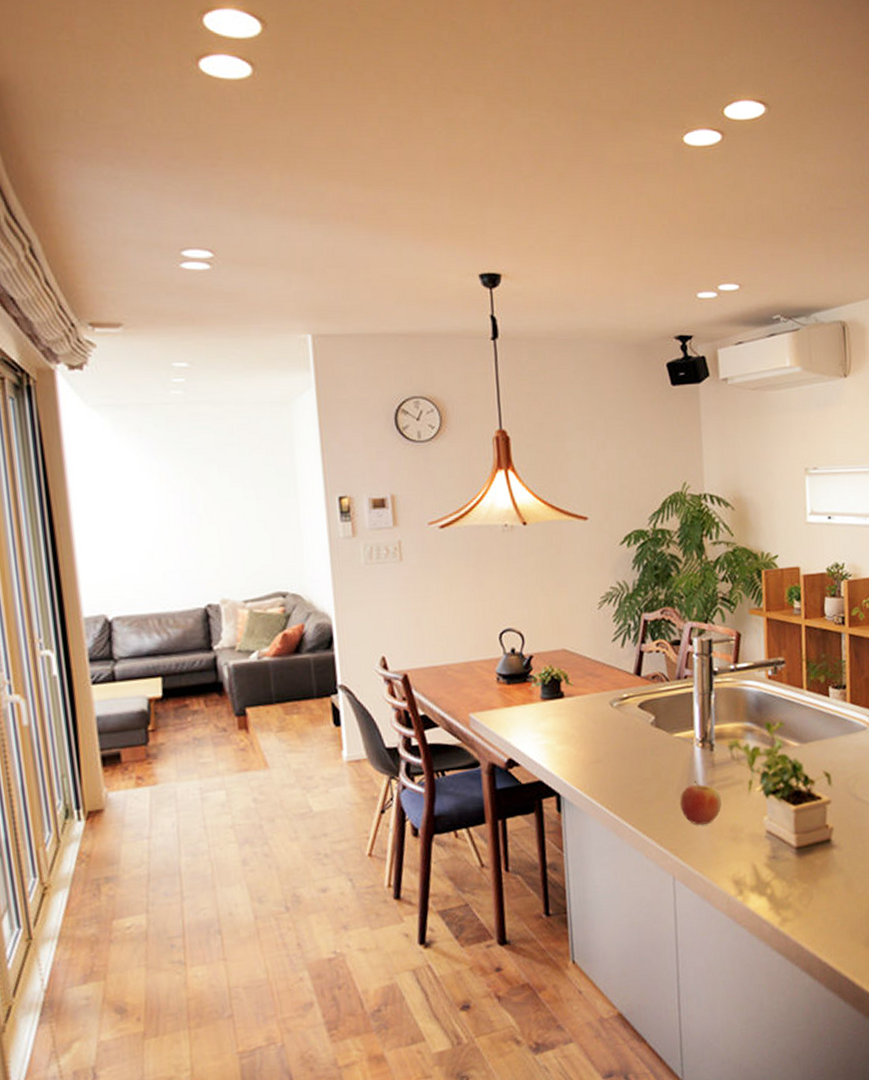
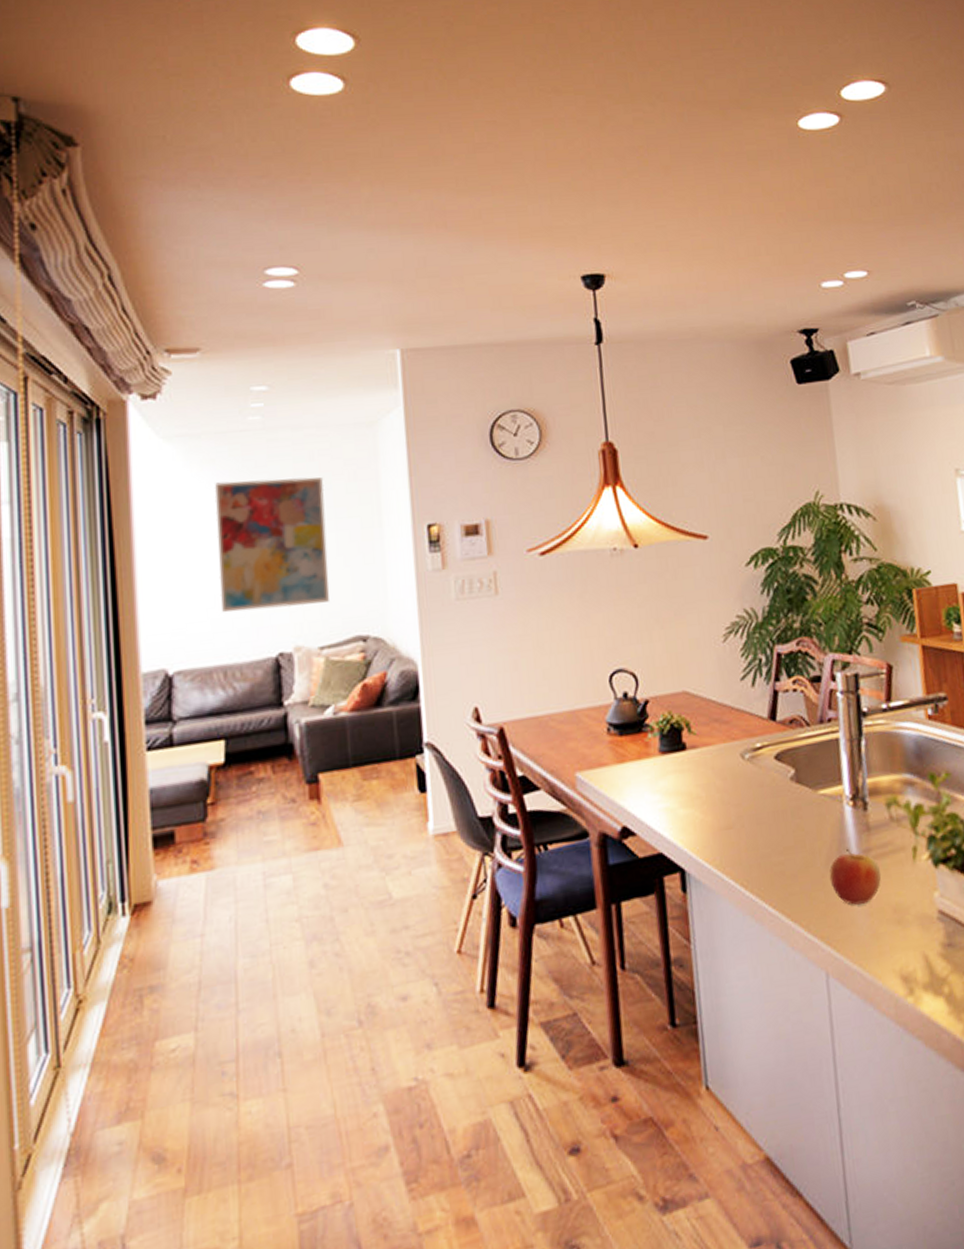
wall art: none [143,449,251,568] -> present [214,477,330,613]

